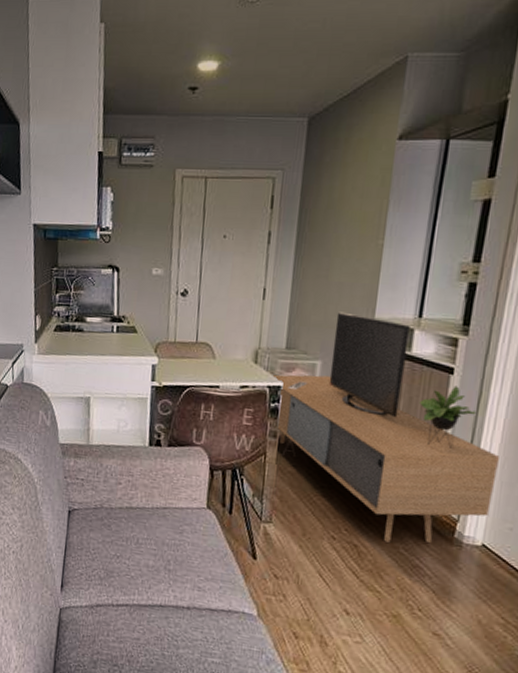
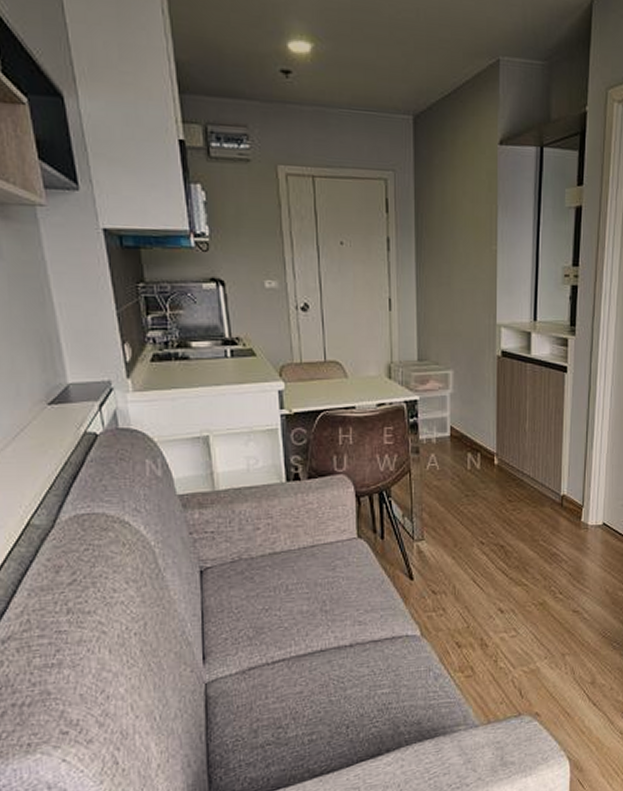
media console: present [273,312,499,544] -> none [409,319,609,537]

